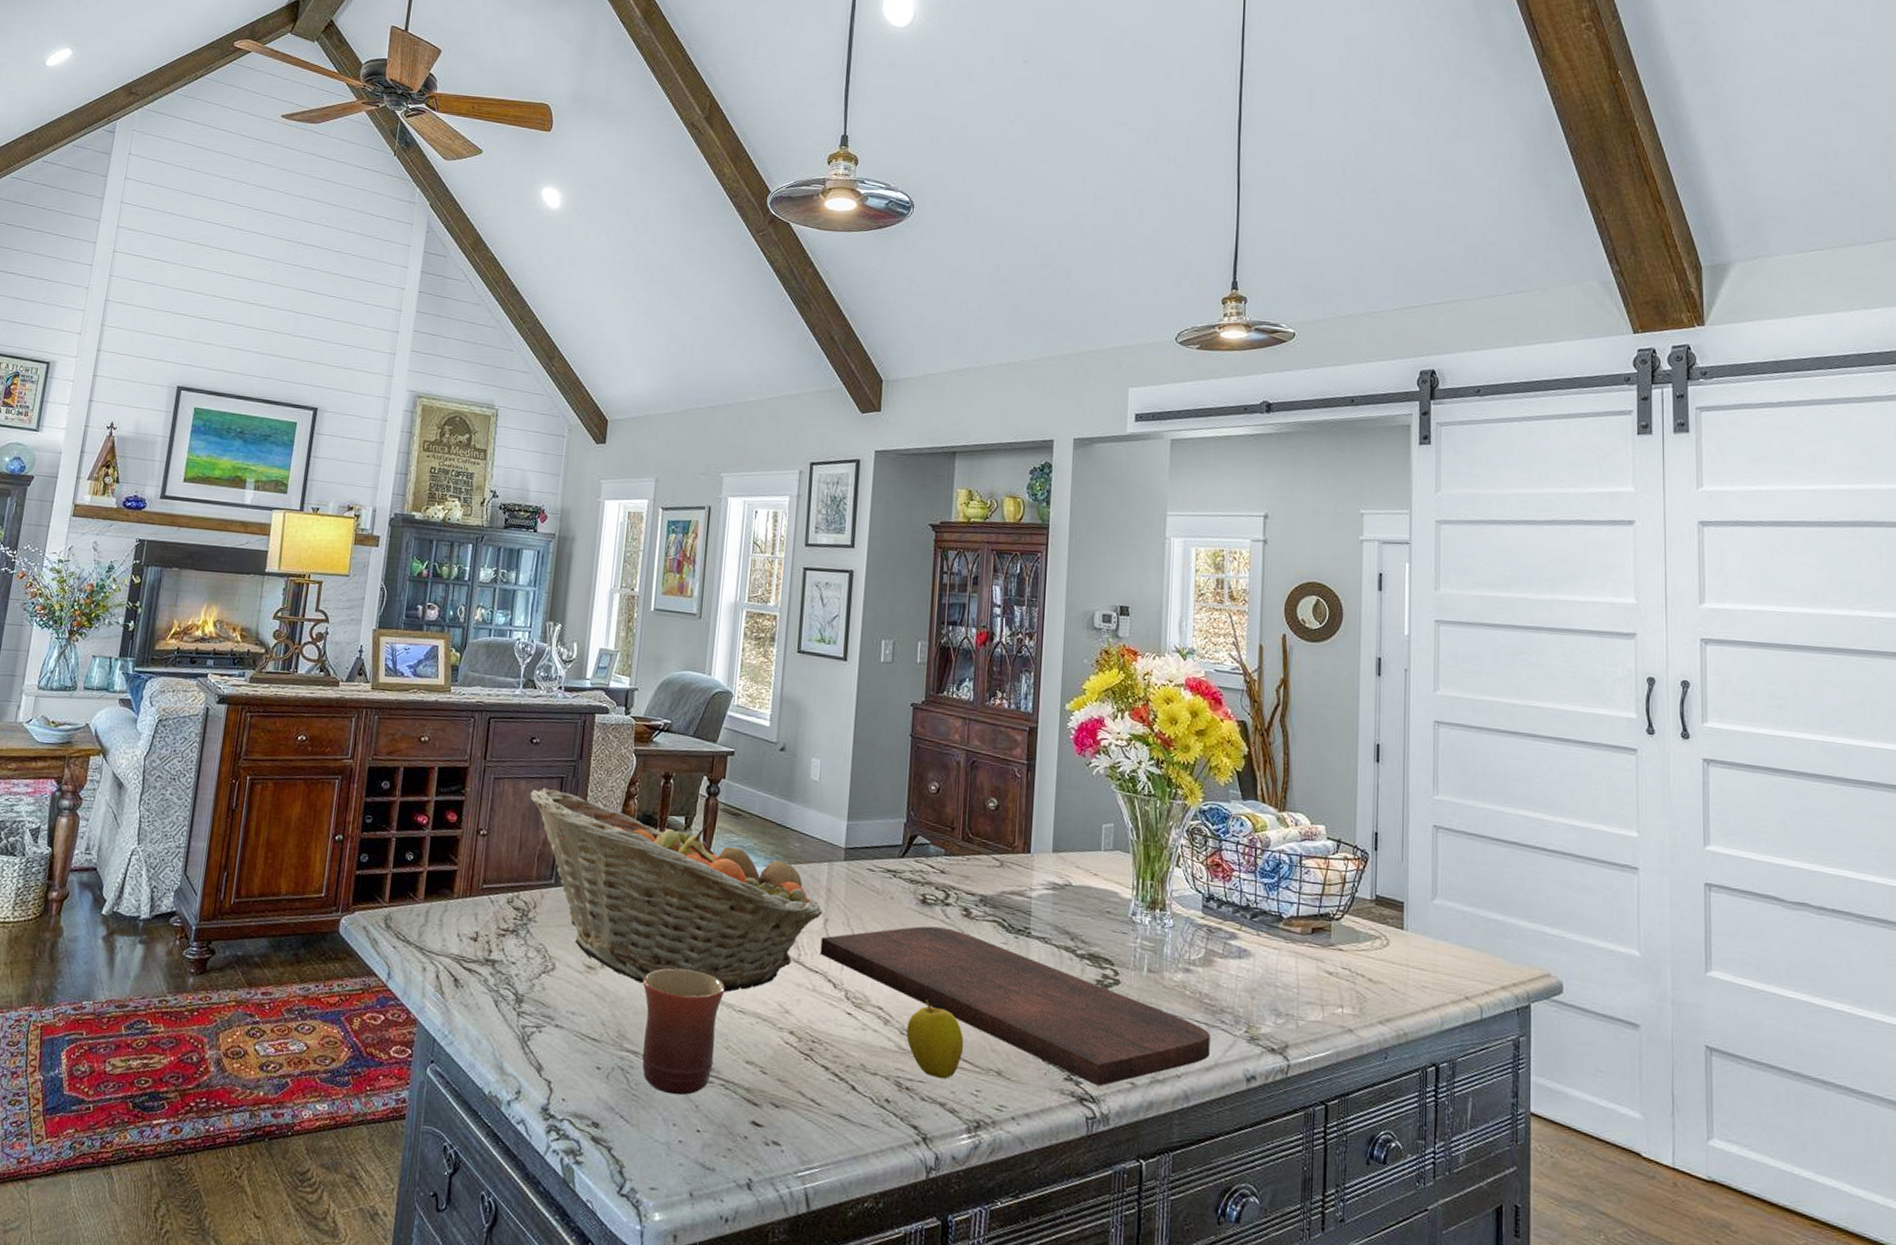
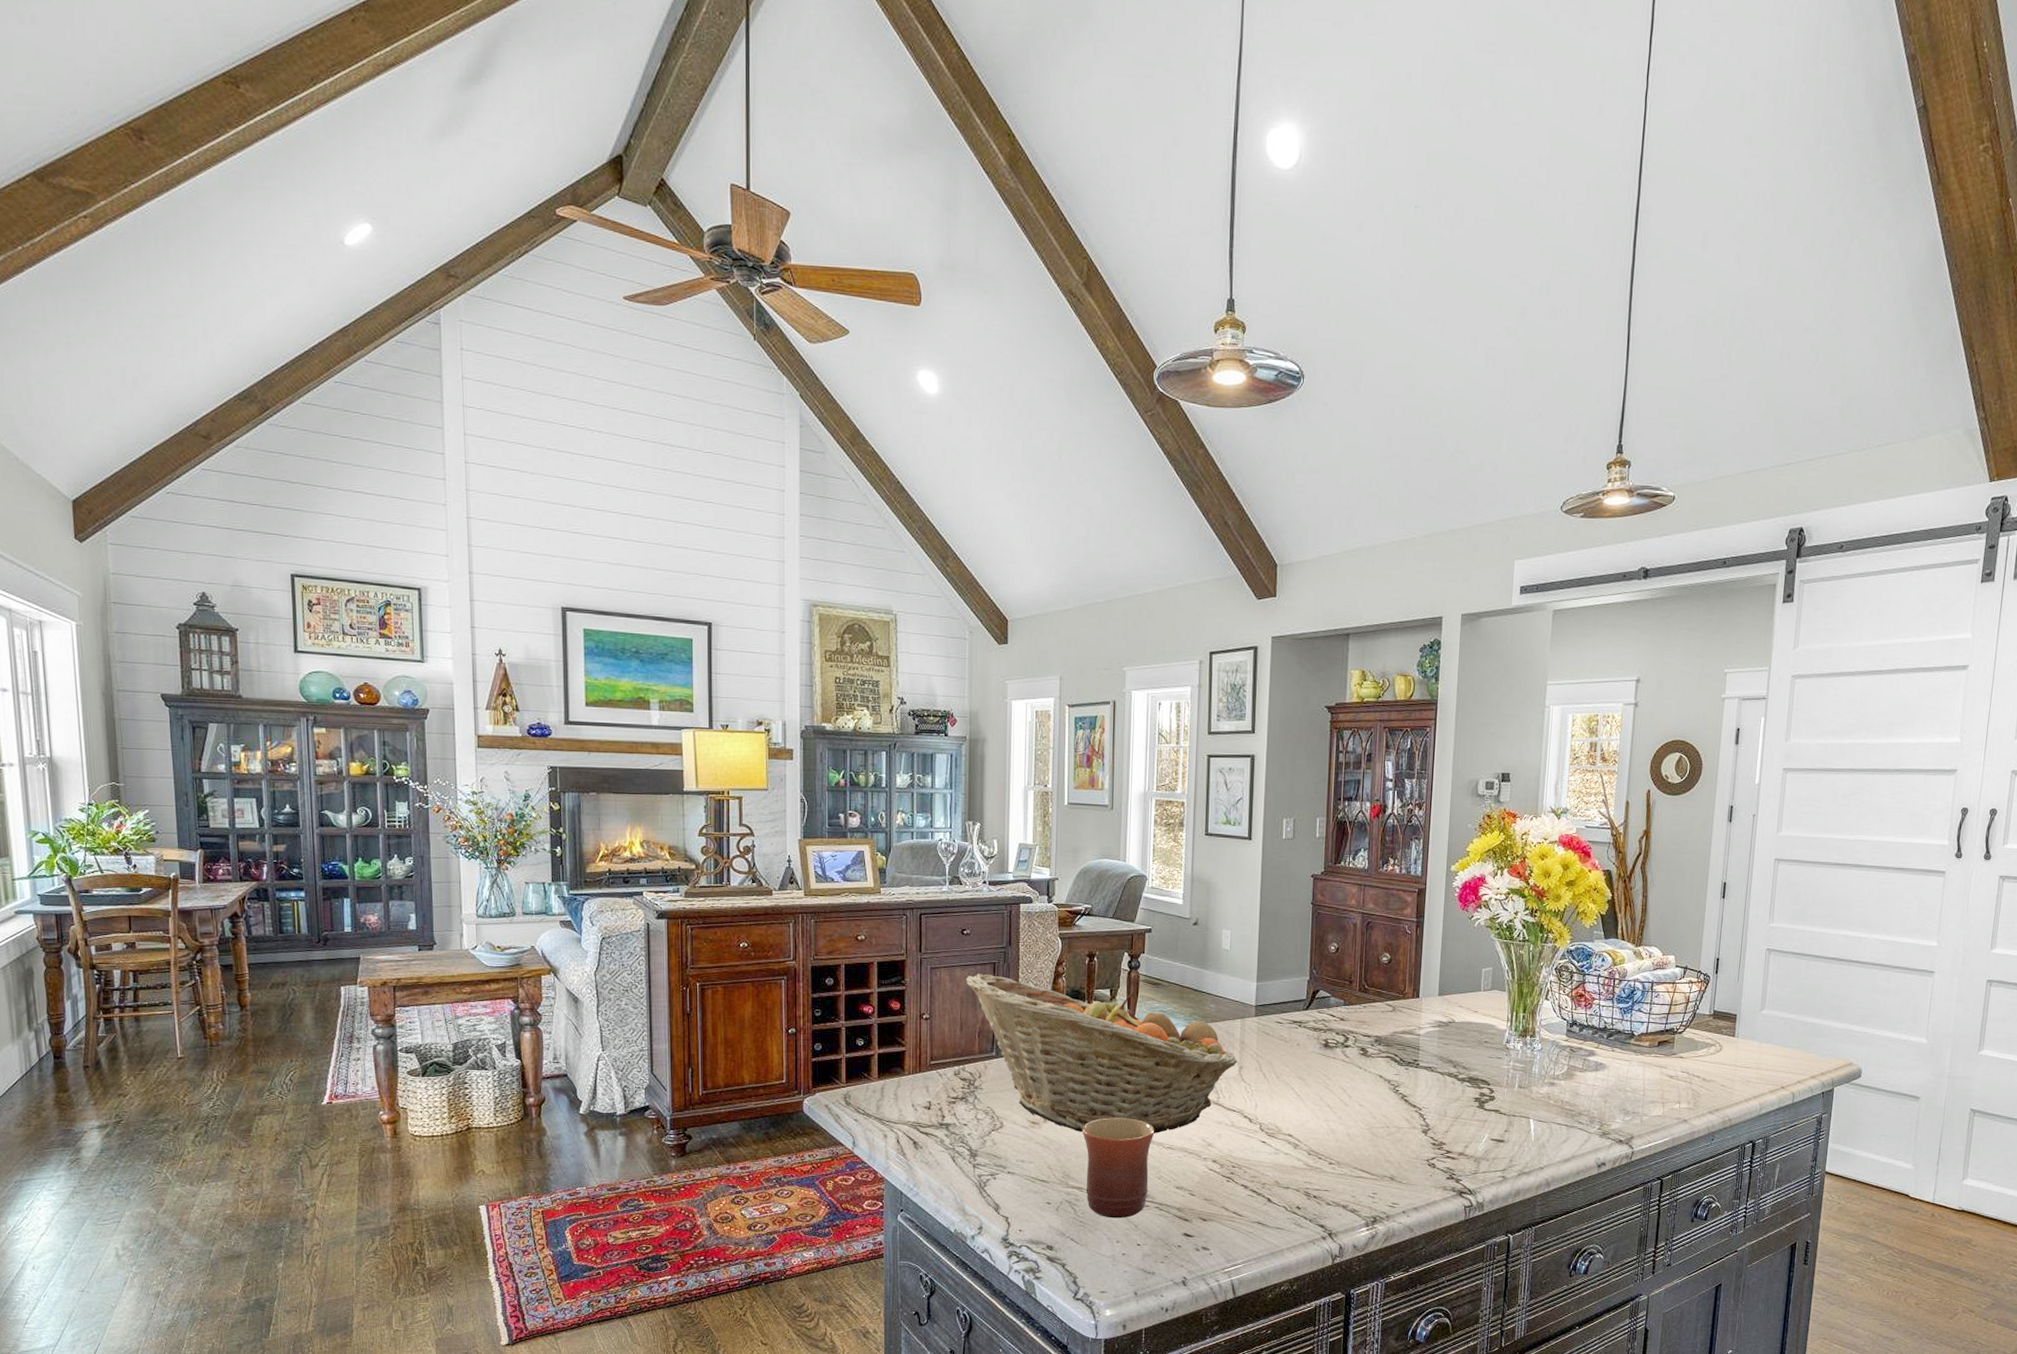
cutting board: present [820,926,1210,1087] -> none [1236,1065,1569,1181]
apple: present [906,999,964,1079] -> none [1313,1125,1362,1187]

